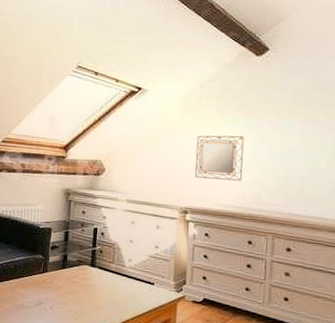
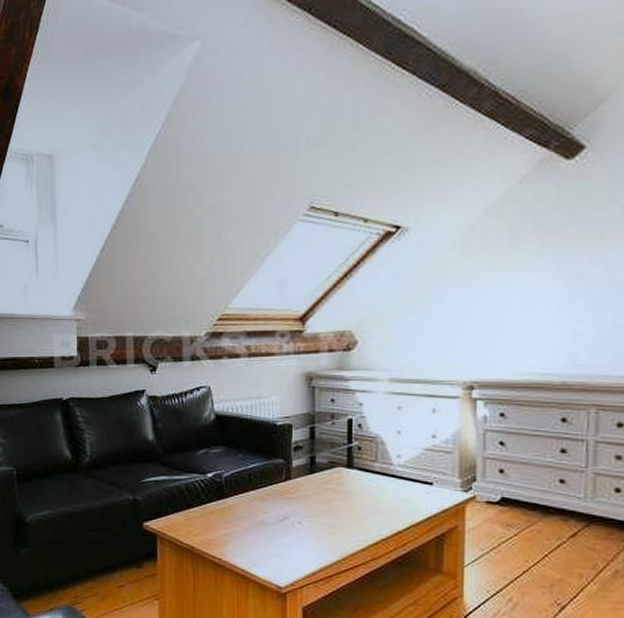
home mirror: present [195,135,244,181] -> none [481,276,552,340]

